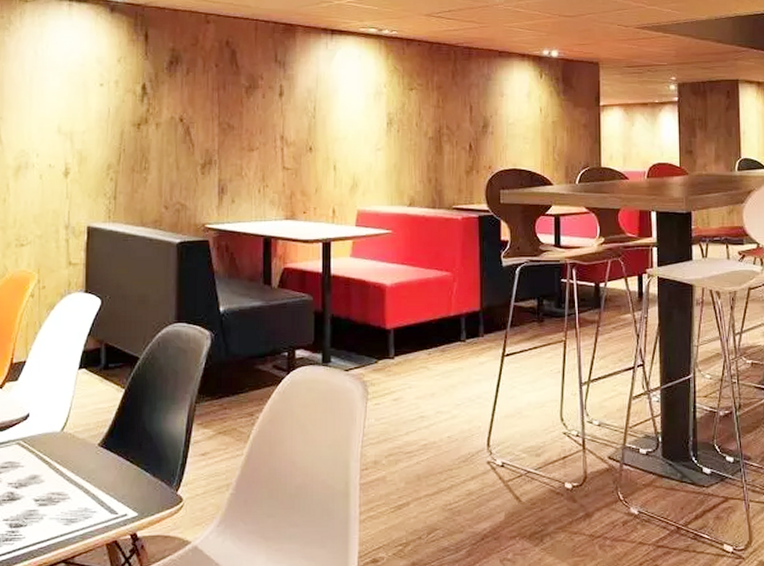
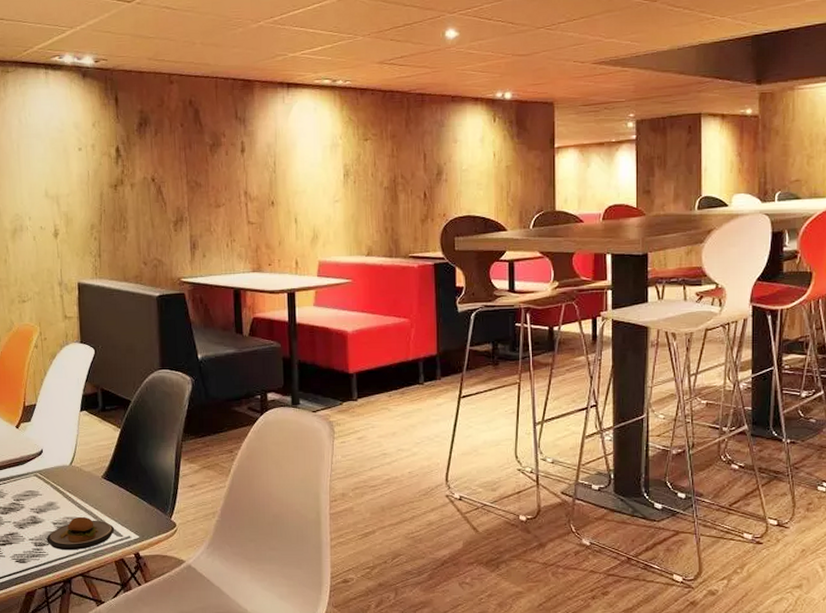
burger: none [25,491,109,533] -> present [46,516,115,551]

